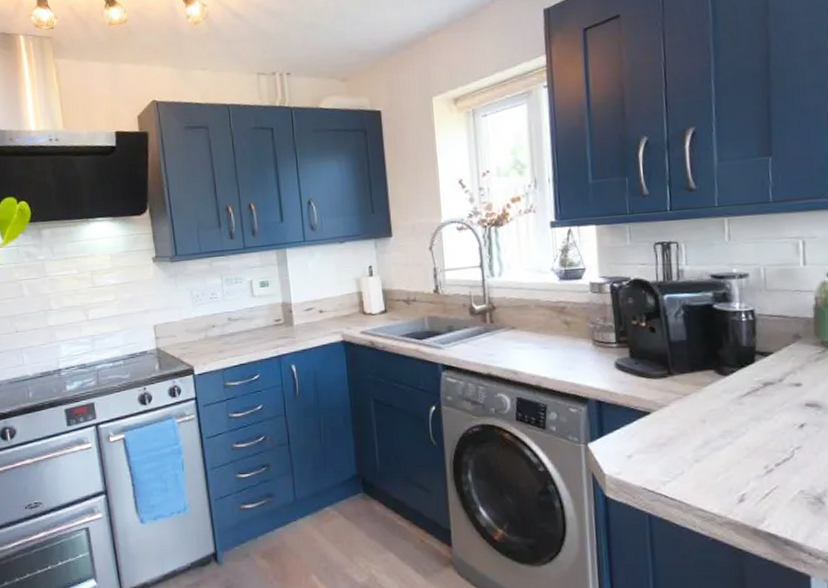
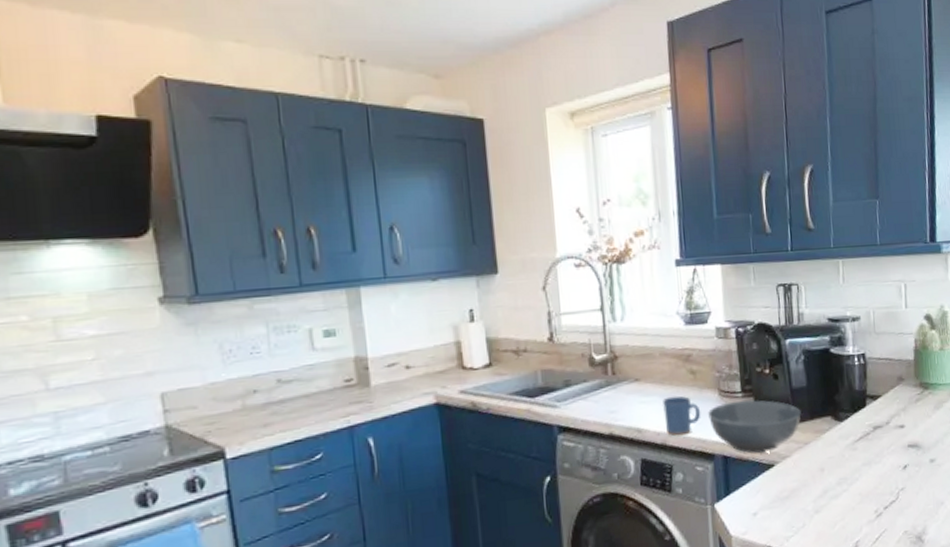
mug: none [538,343,575,379] -> present [663,395,701,435]
bowl: none [582,350,680,400] -> present [708,400,801,453]

